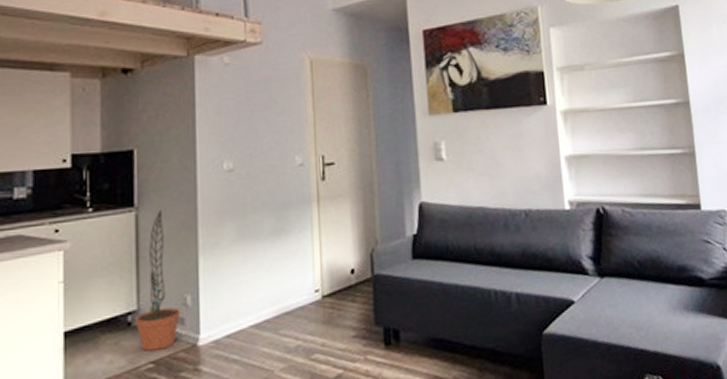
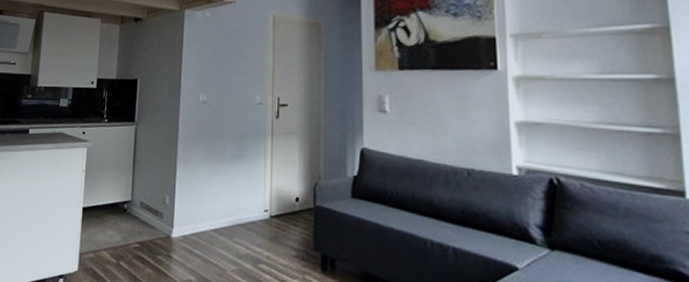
decorative plant: present [134,210,180,351] -> none [128,127,160,235]

